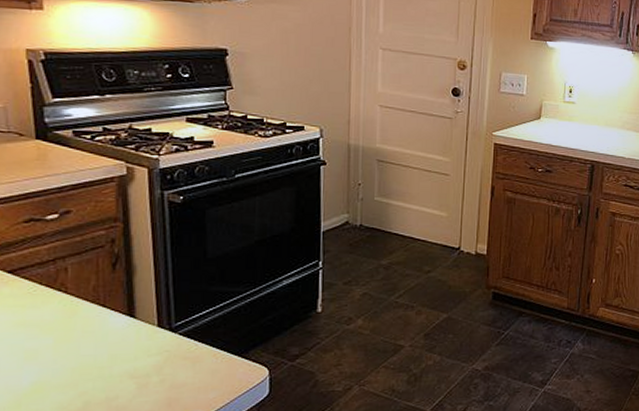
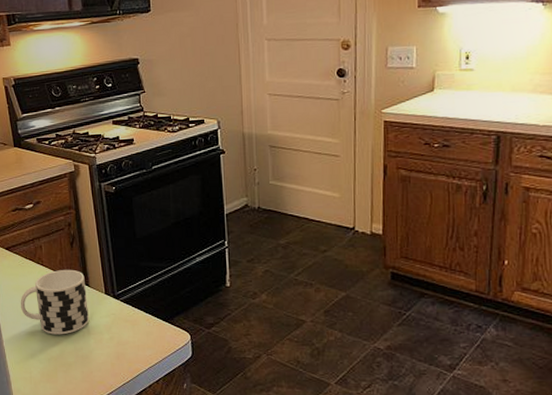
cup: none [24,297,132,383] -> present [20,269,89,335]

